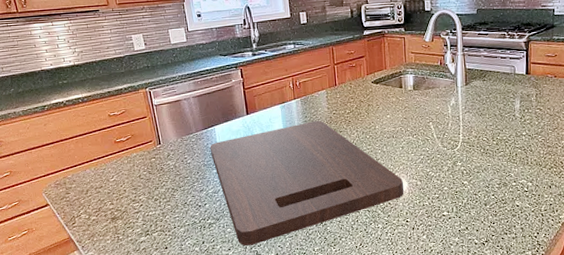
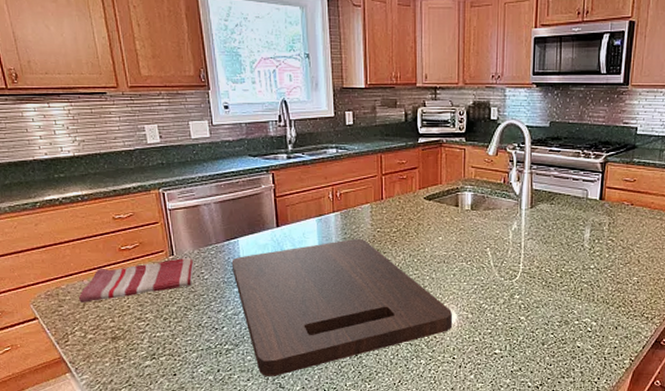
dish towel: none [83,146,179,189] -> present [79,258,194,303]

